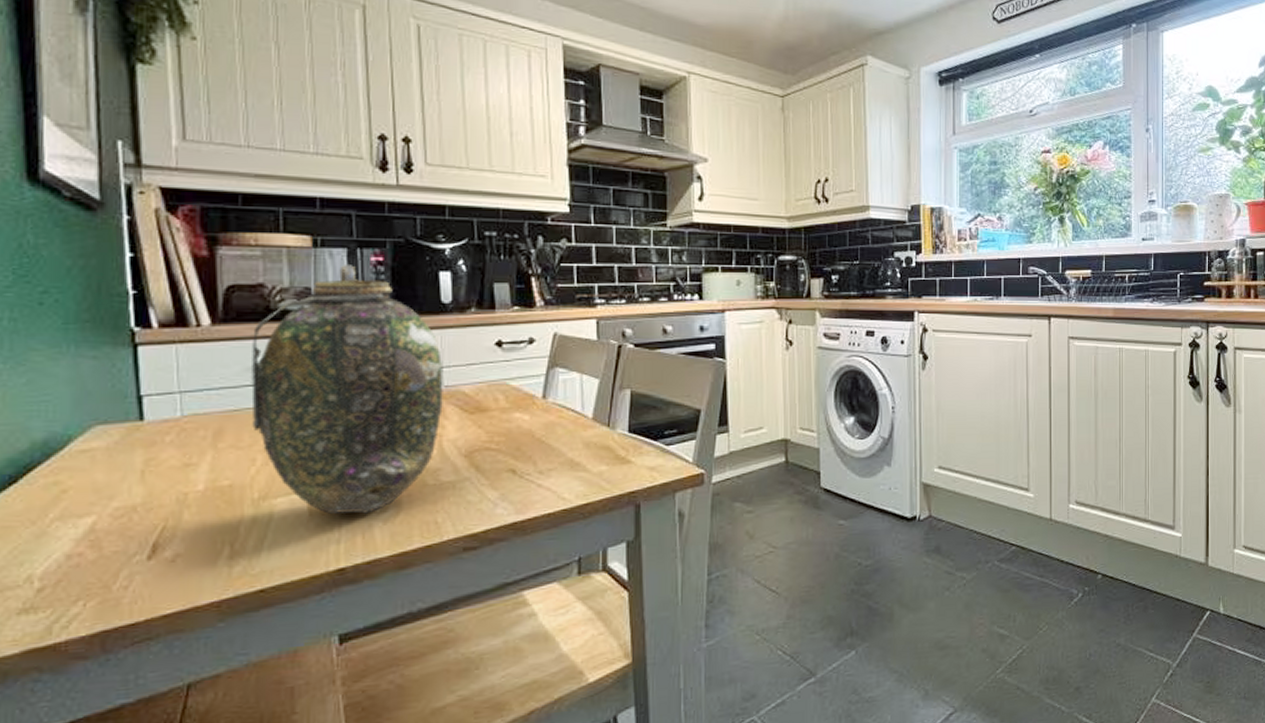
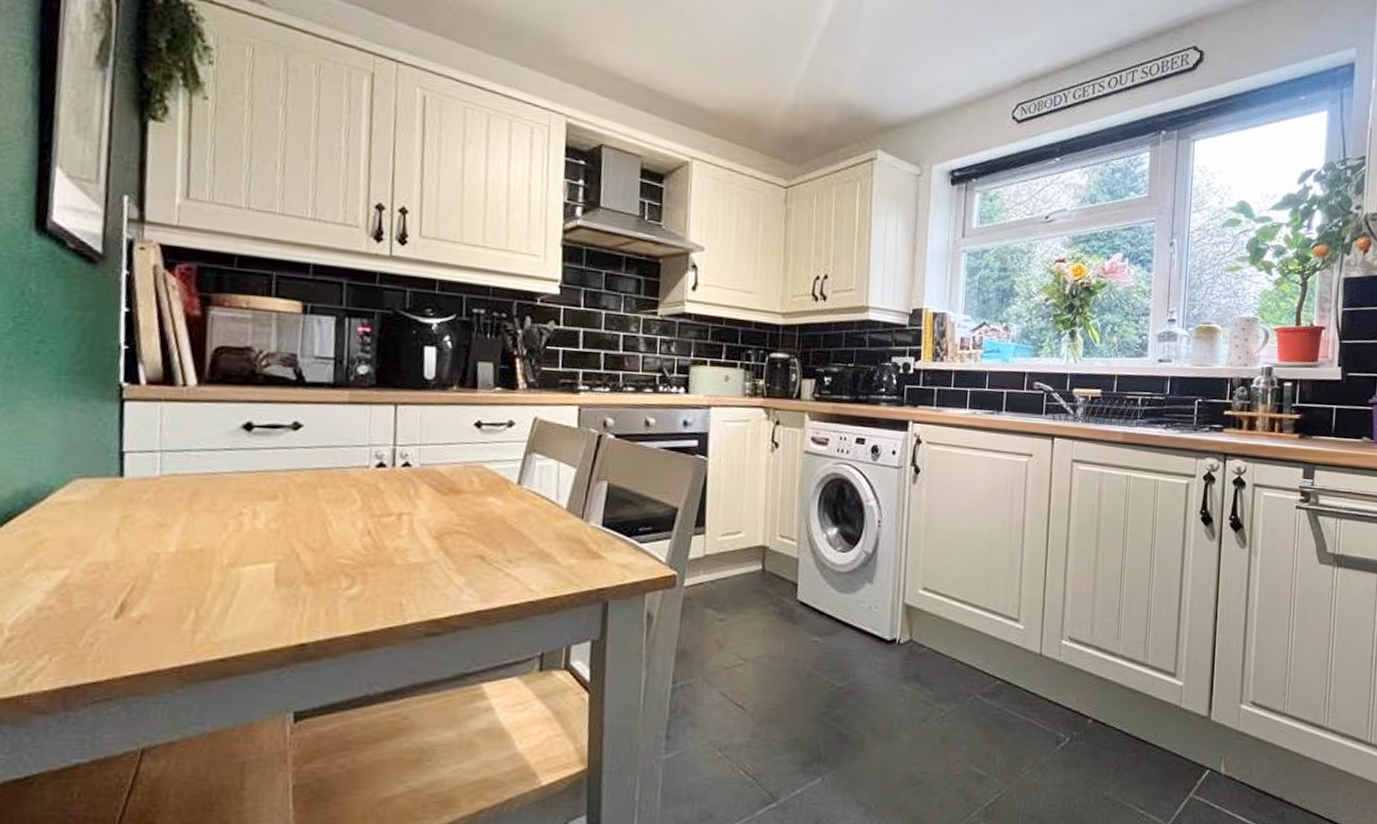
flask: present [251,263,444,515] -> none [228,332,421,589]

